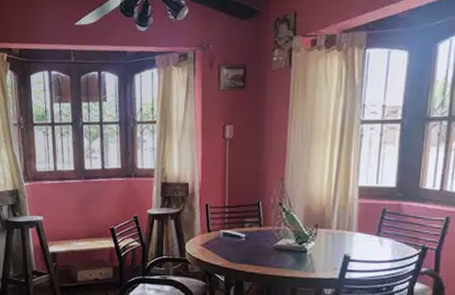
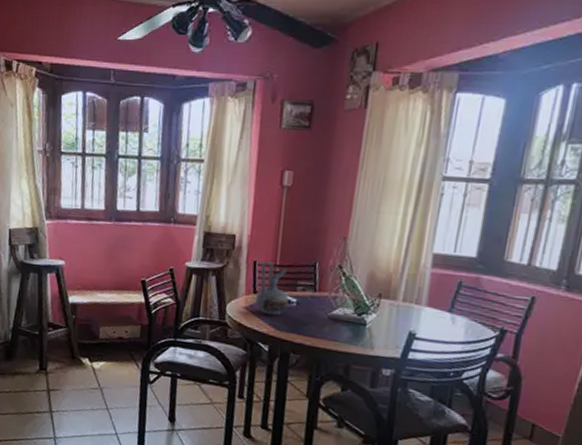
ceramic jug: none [209,204,239,250] -> present [255,261,289,316]

